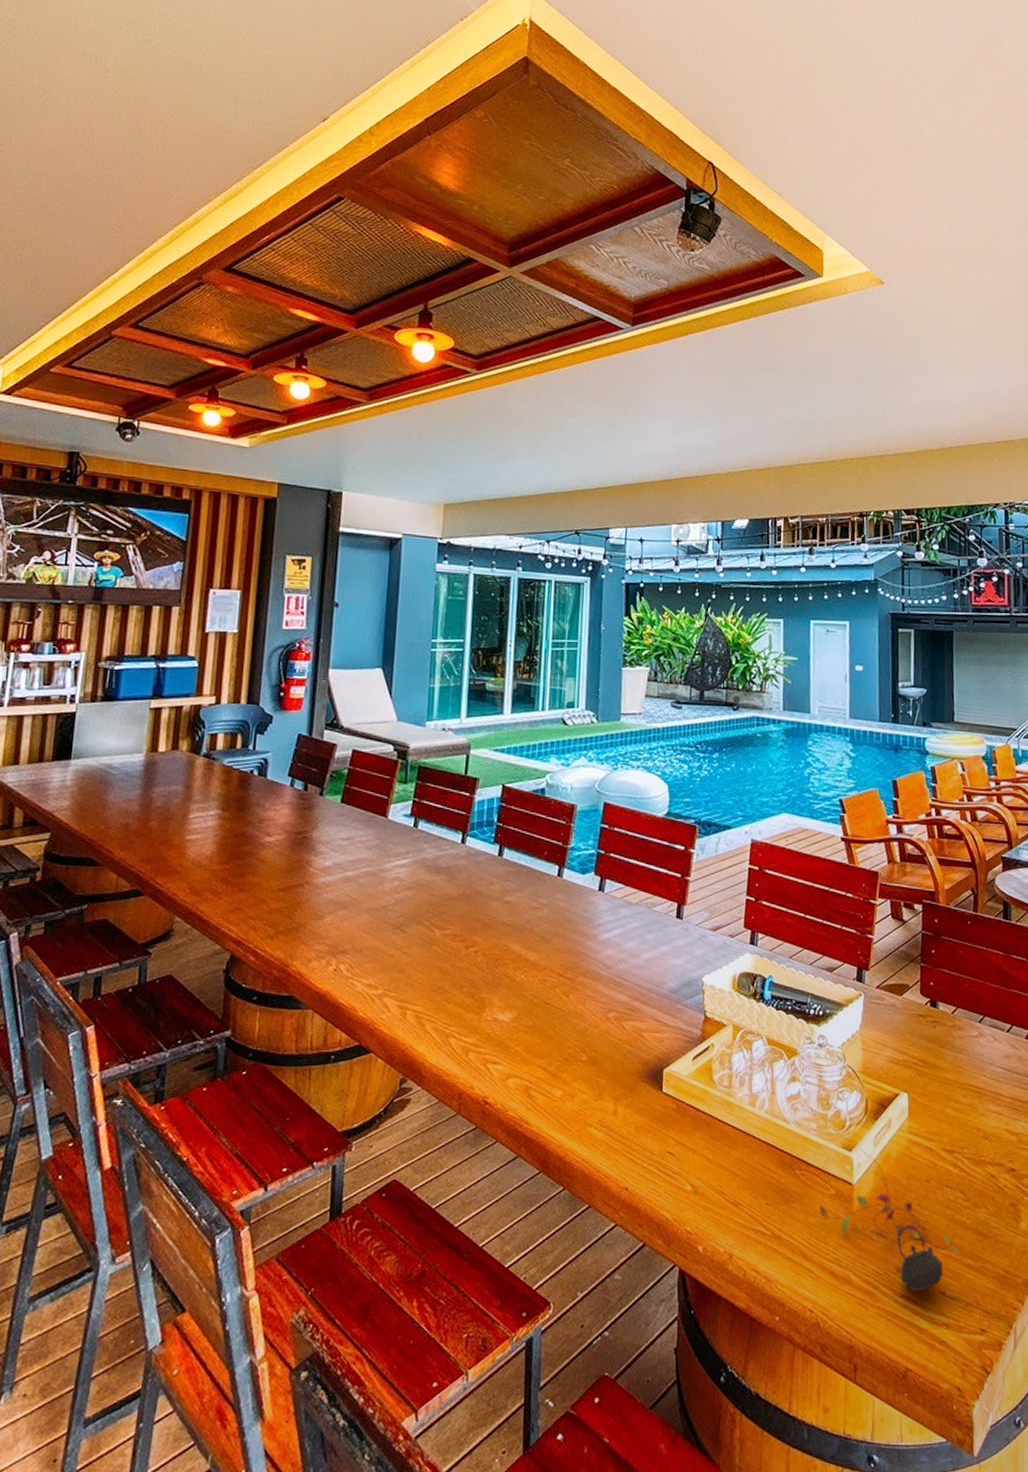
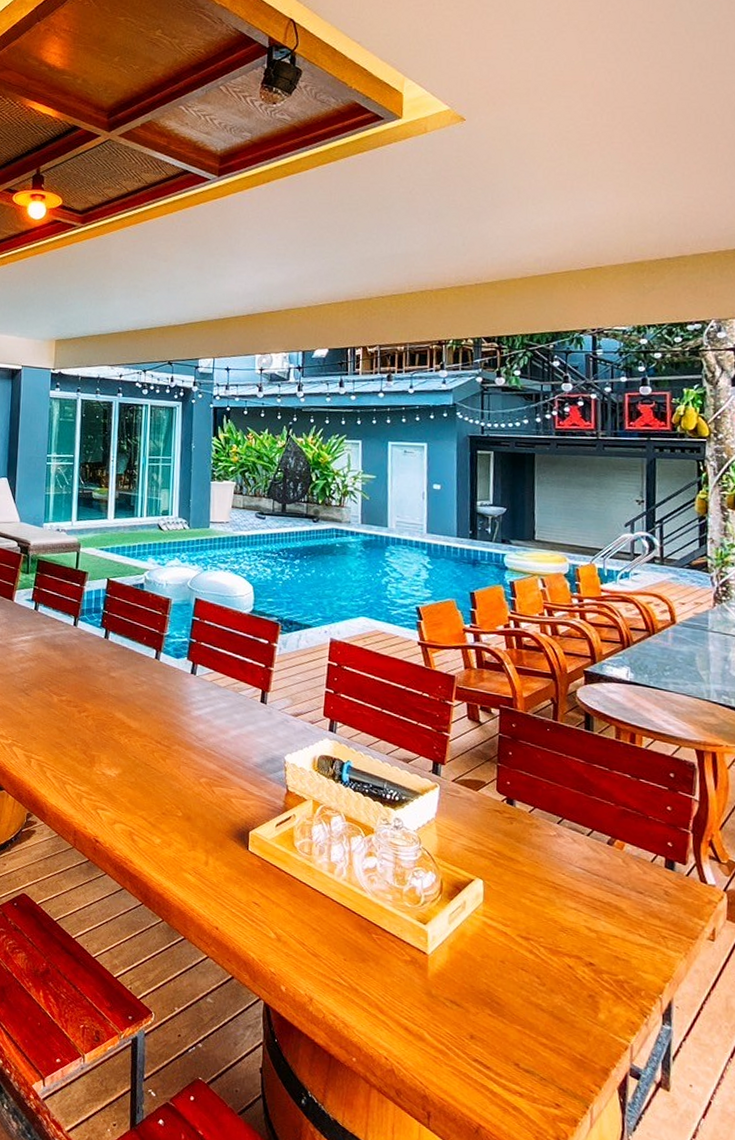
teapot: present [786,1134,959,1292] -> none [363,909,534,1060]

